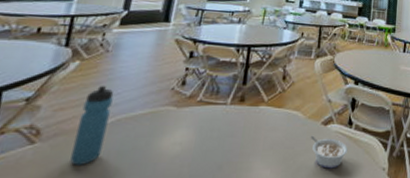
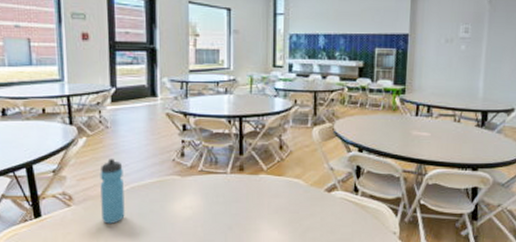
legume: present [310,135,348,169] -> none [314,201,355,231]

